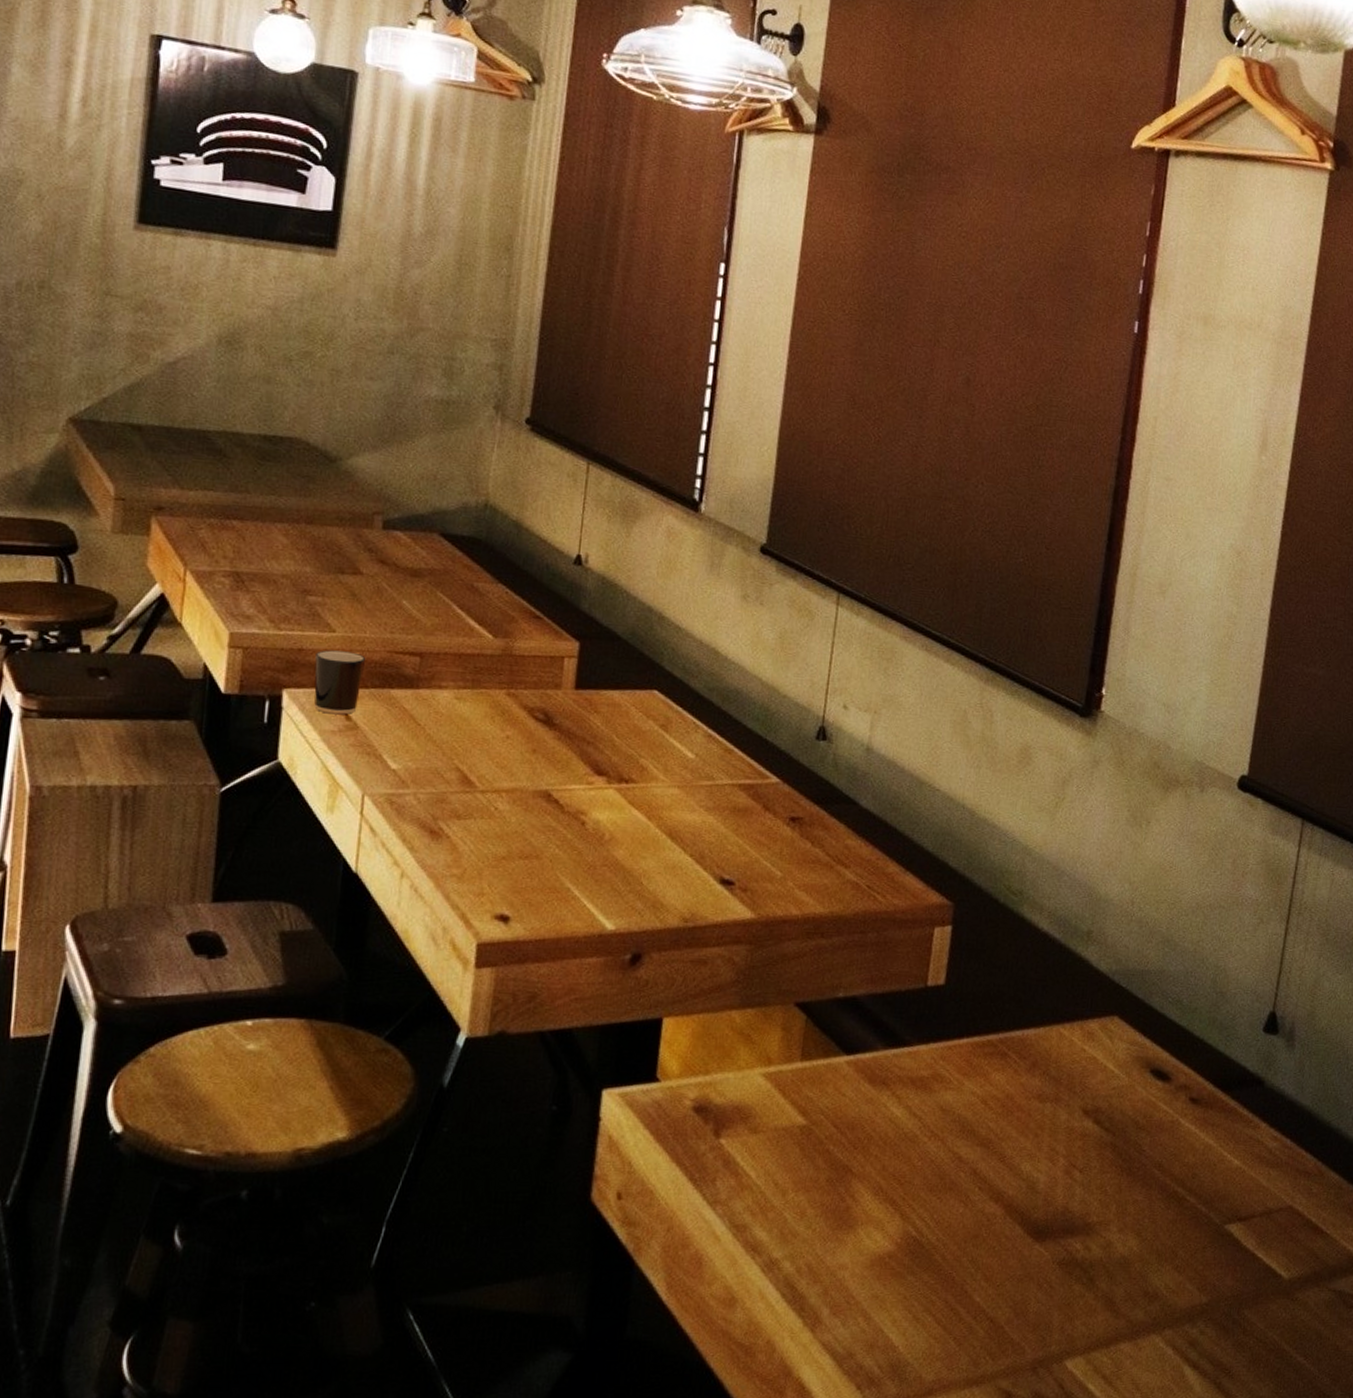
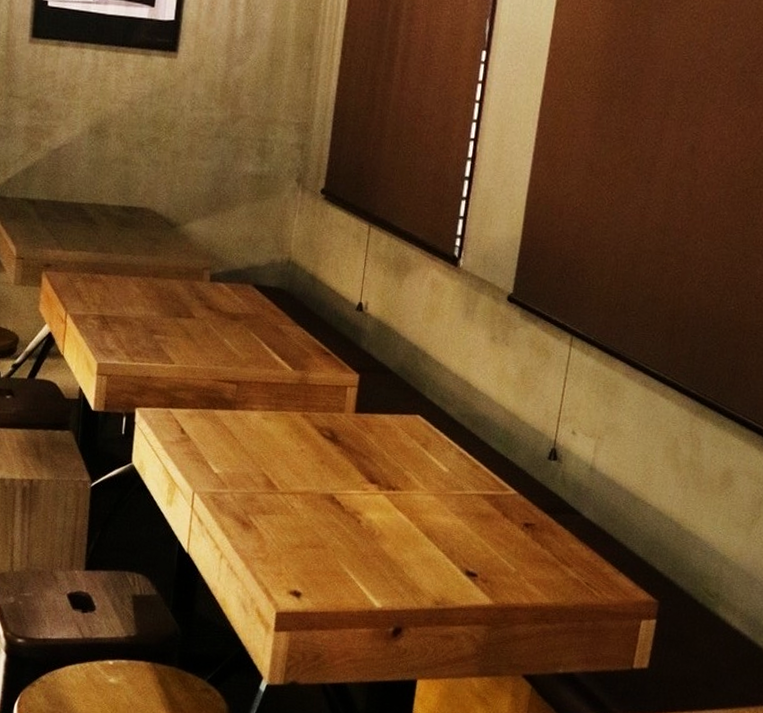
mug: present [314,650,366,715] -> none [158,378,197,430]

